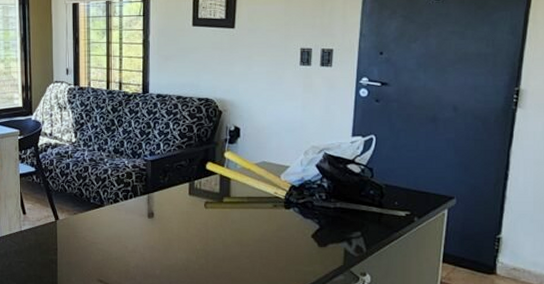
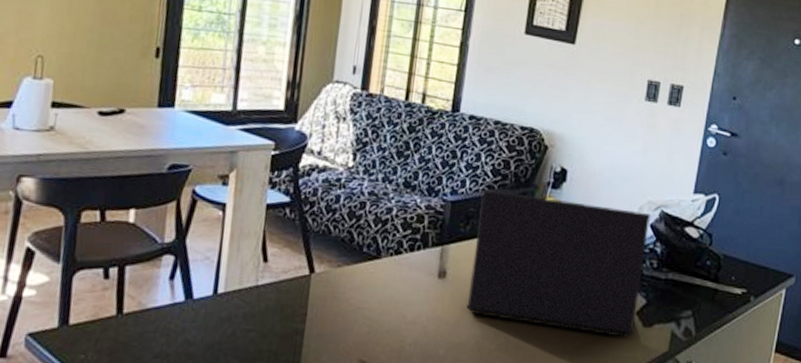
laptop: none [172,149,316,256] -> present [466,189,651,338]

